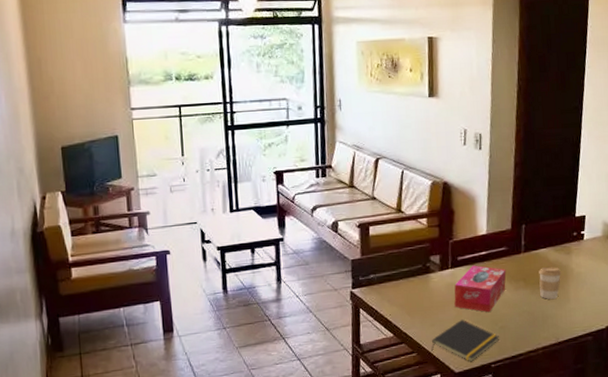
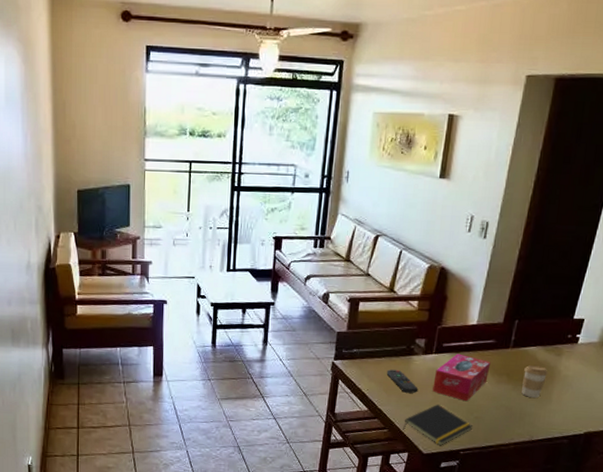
remote control: none [406,290,441,312] -> present [386,370,418,393]

